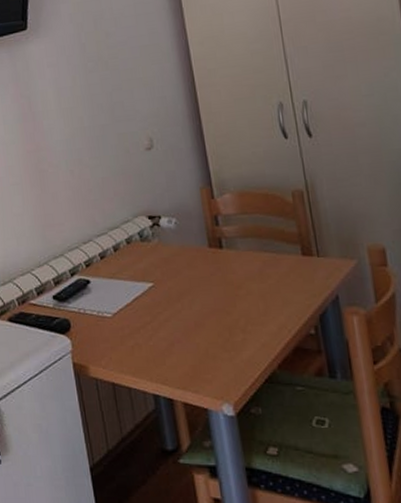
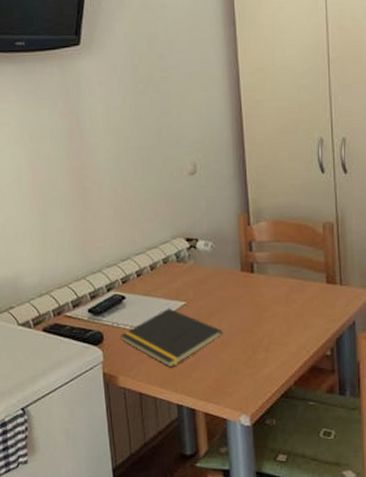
notepad: none [88,290,196,355] -> present [120,308,223,368]

